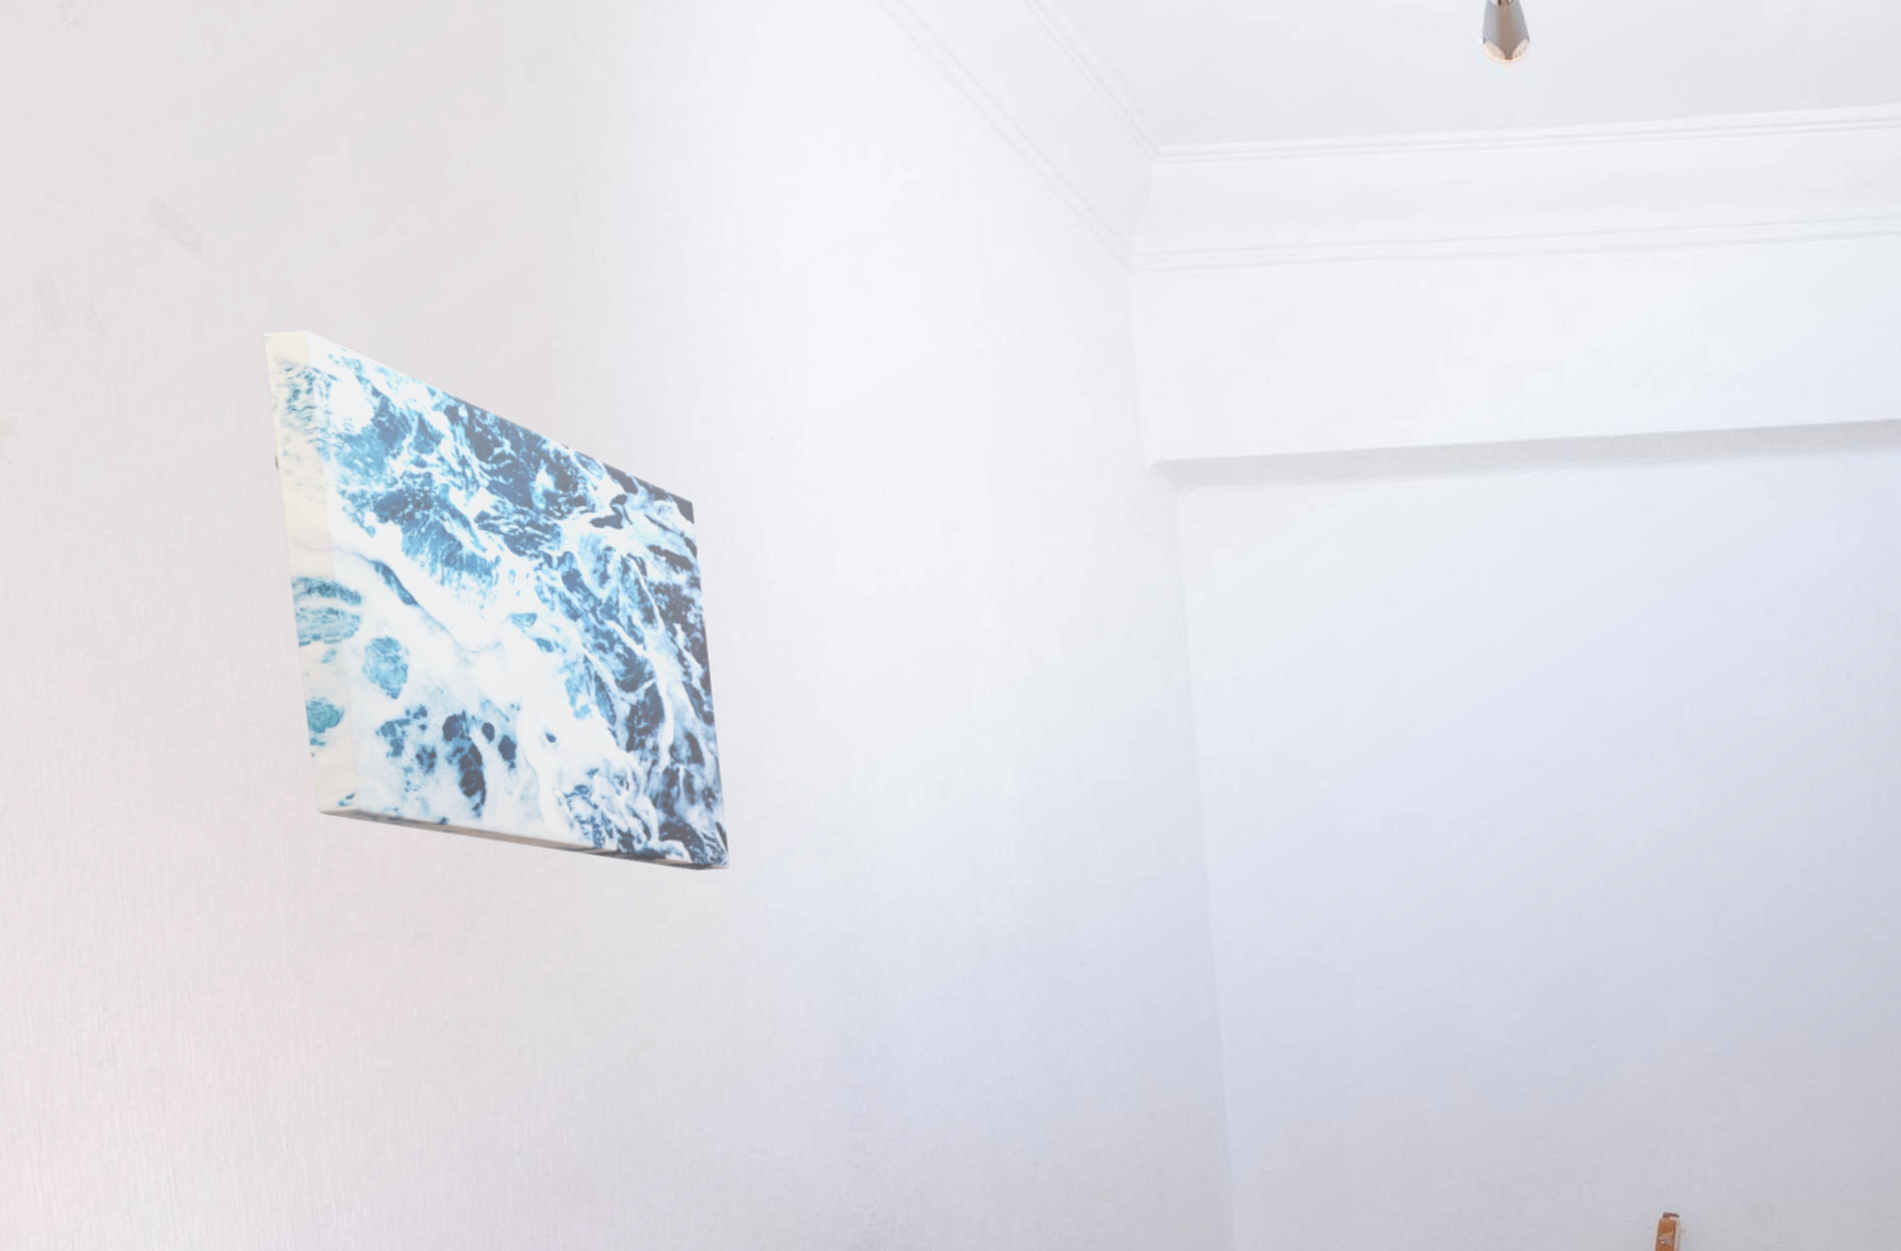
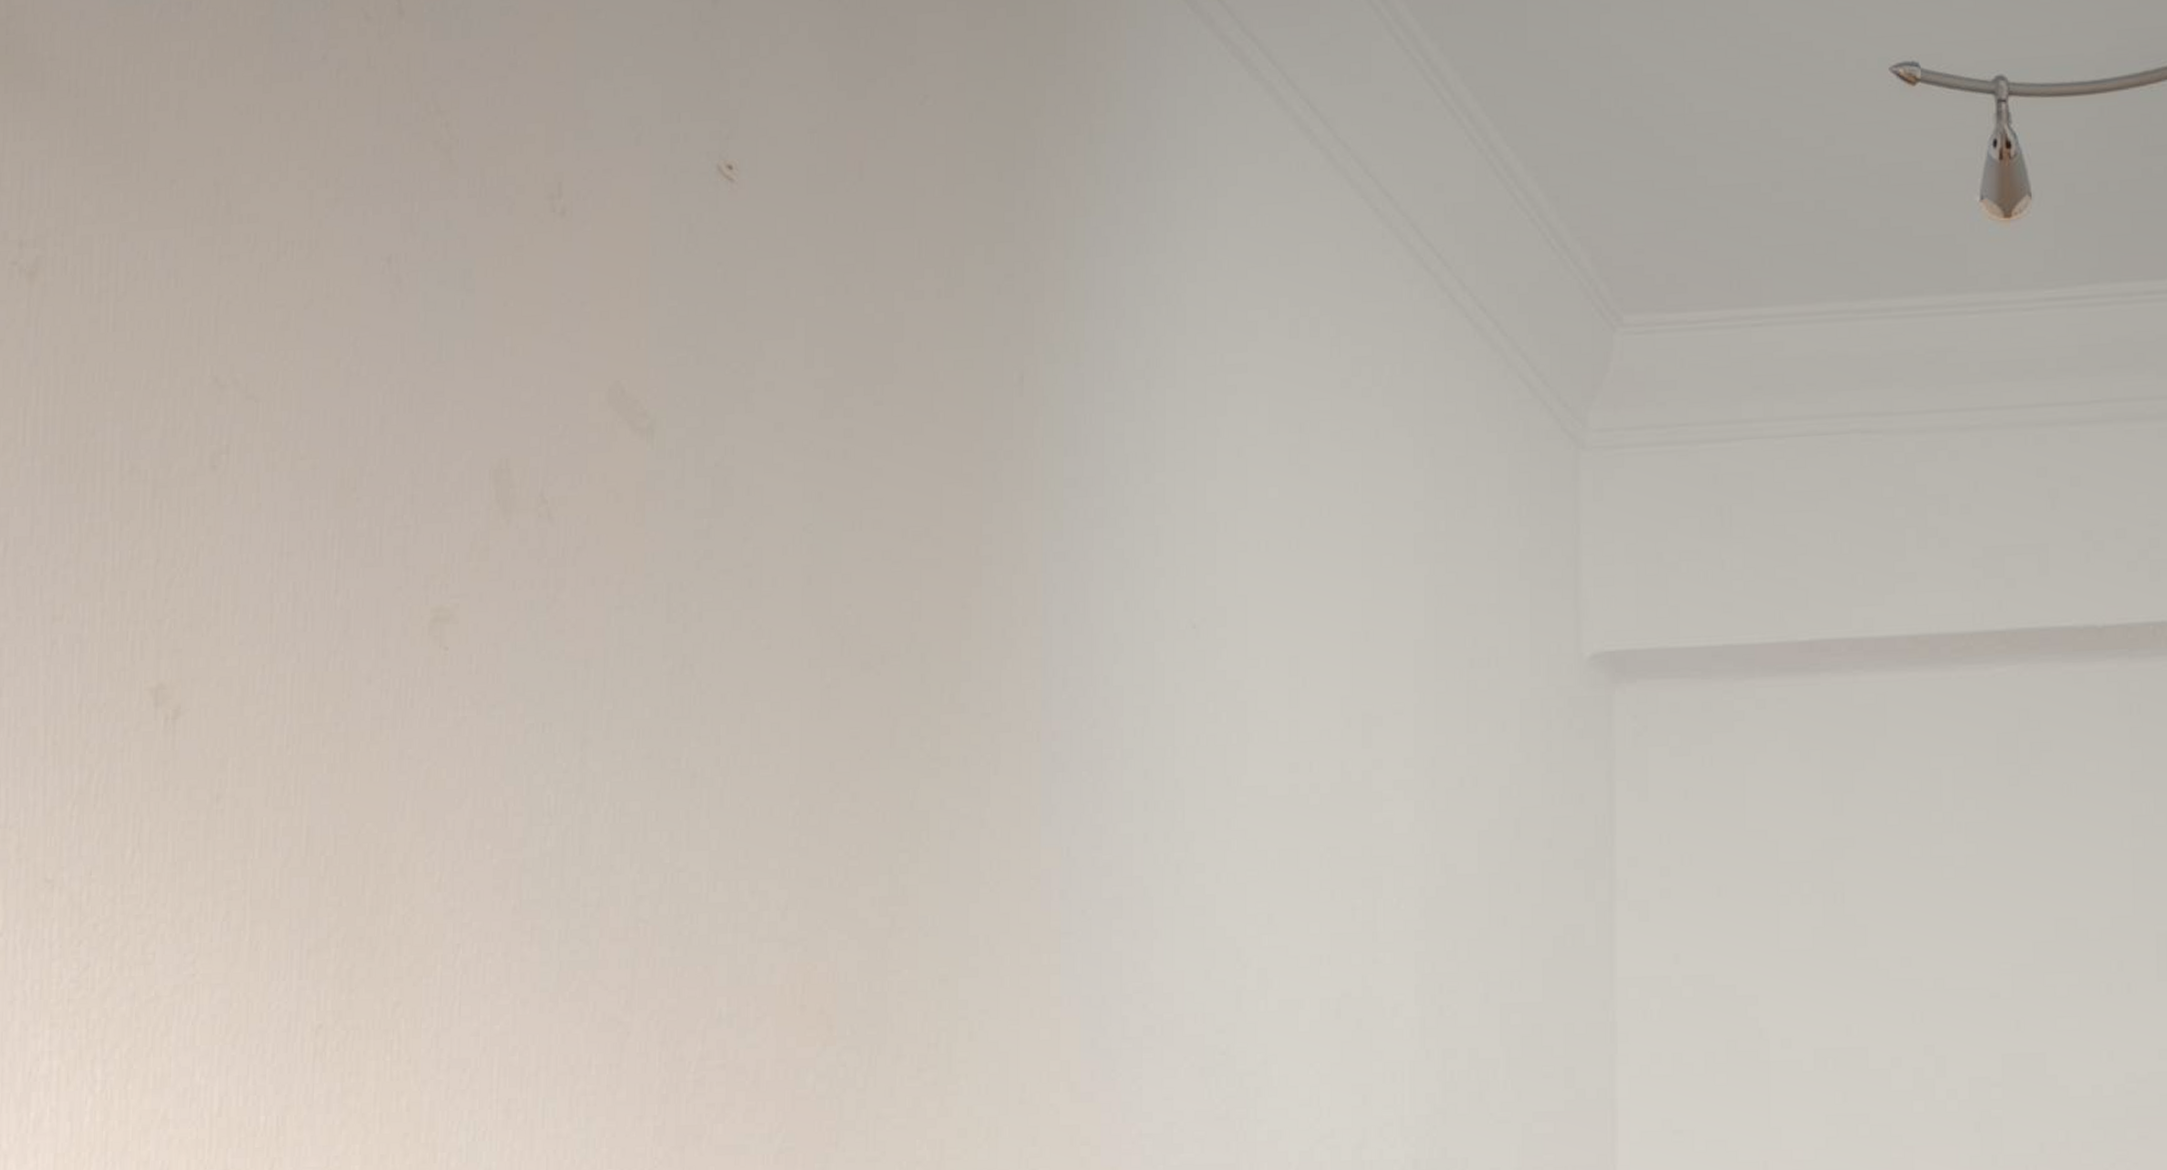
wall art: present [263,330,730,871] -> none [697,515,1108,1090]

